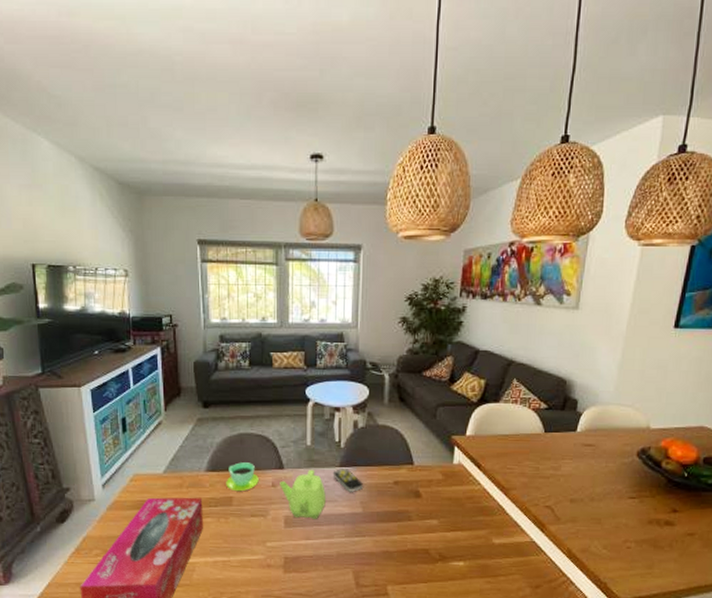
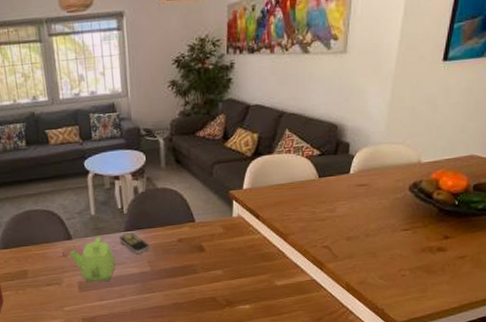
cup: present [226,462,259,492] -> none [19,237,50,265]

